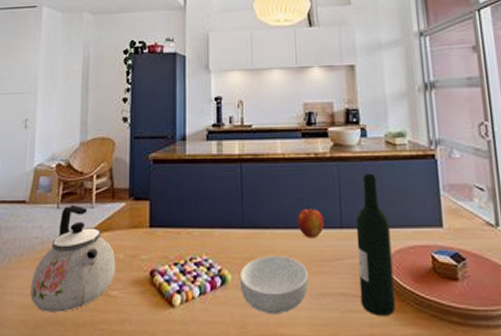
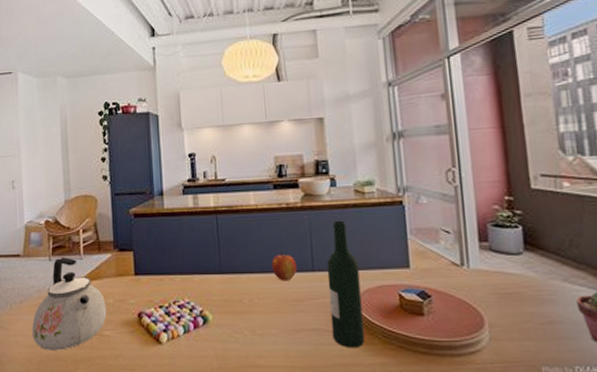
cereal bowl: present [239,255,308,315] -> none [219,297,284,349]

